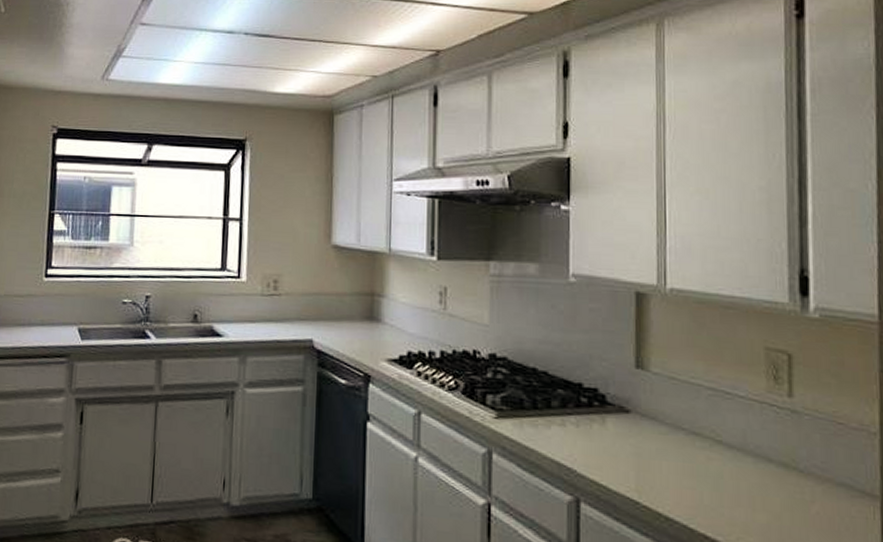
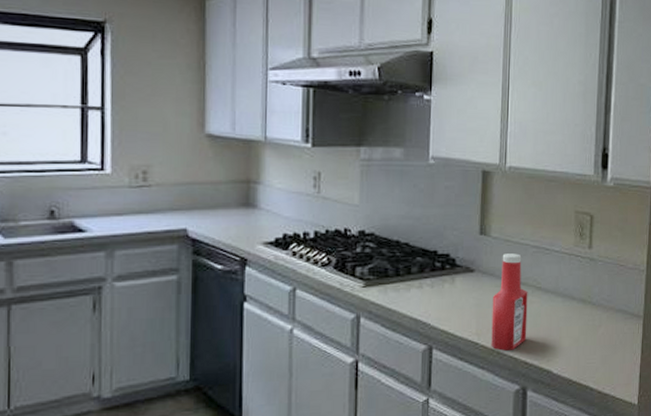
ketchup bottle: none [655,394,706,519] -> present [491,253,528,352]

